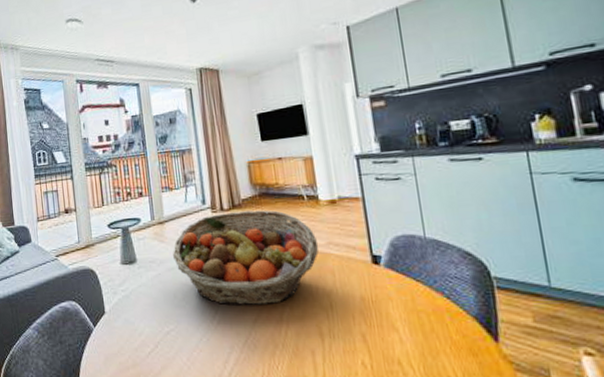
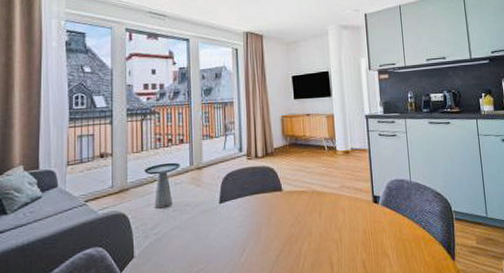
fruit basket: present [173,210,319,306] -> none [208,158,334,243]

